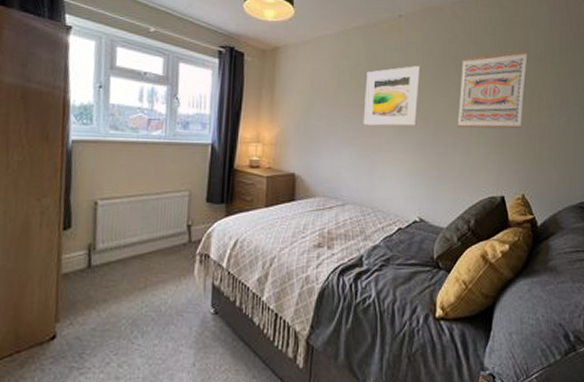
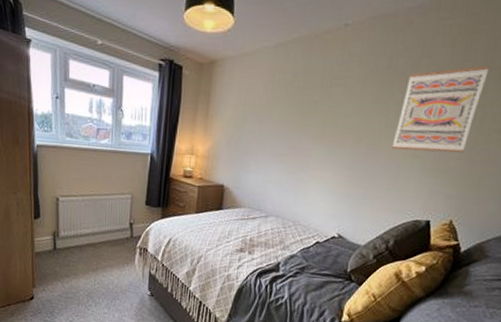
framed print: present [363,66,421,126] -> none [293,82,362,146]

